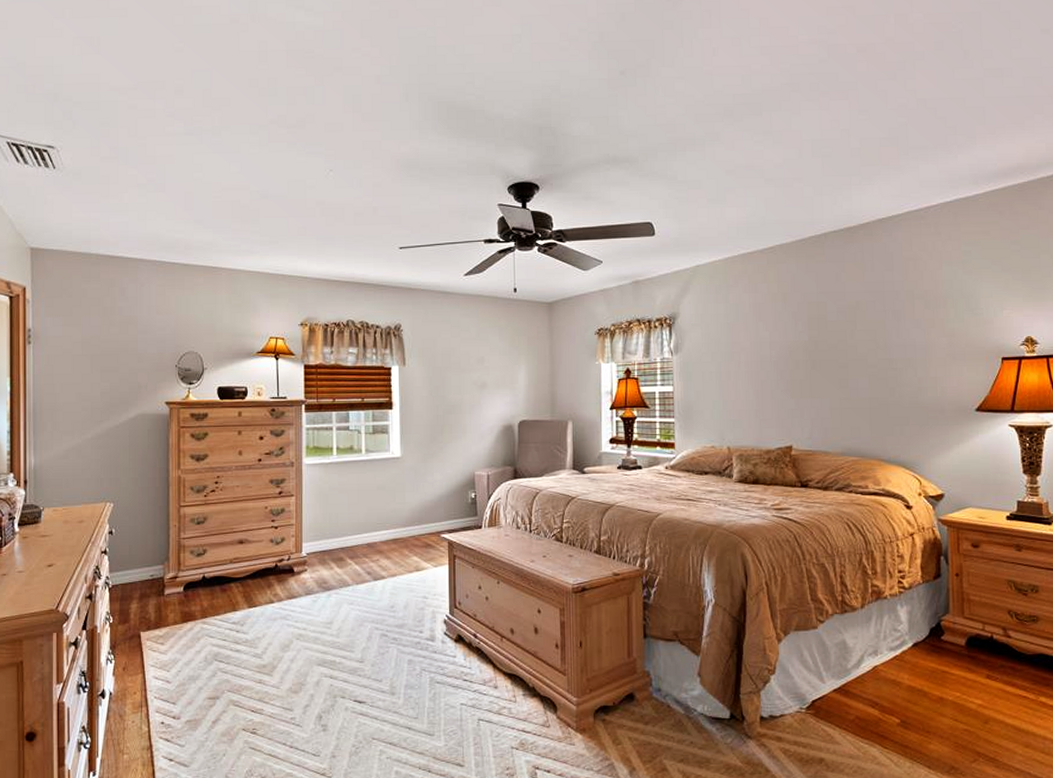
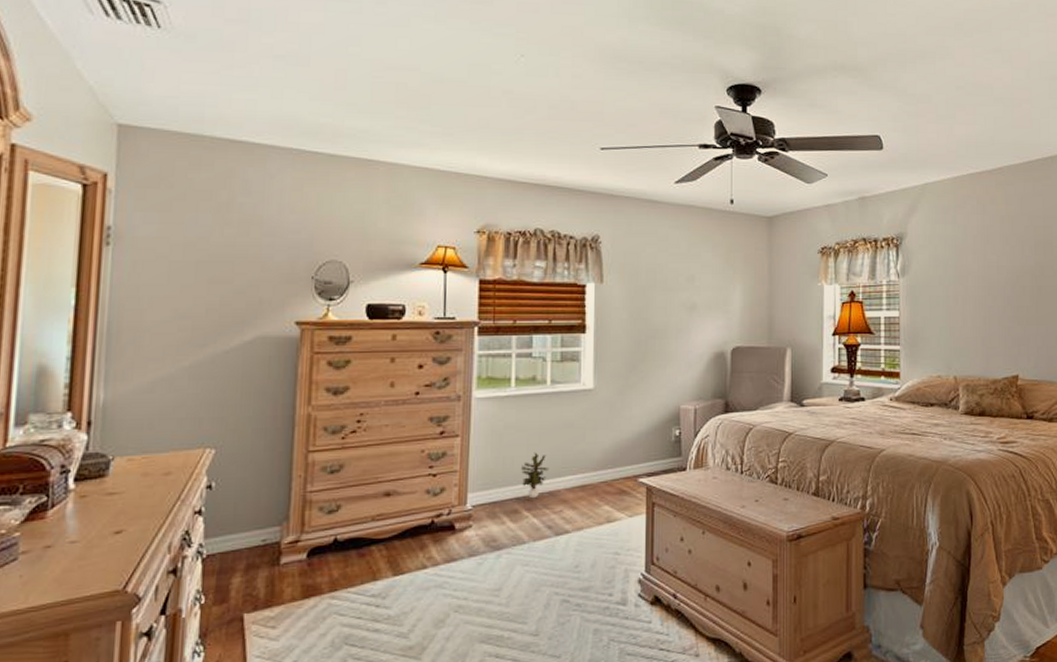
potted plant: none [344,510,367,549] -> present [521,452,550,499]

